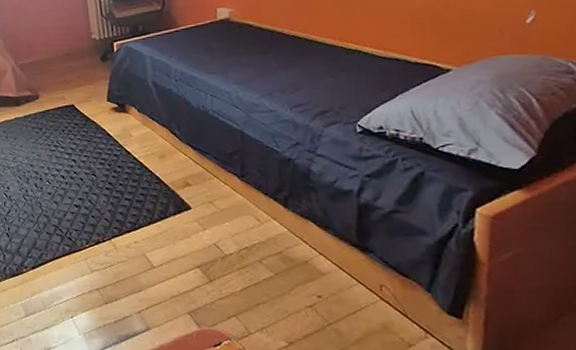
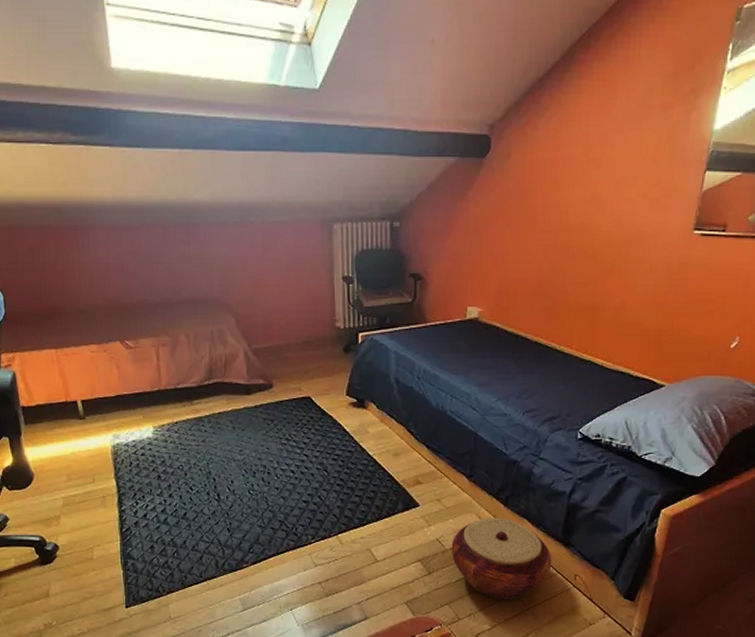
woven basket: none [230,219,350,313] -> present [451,517,552,600]

